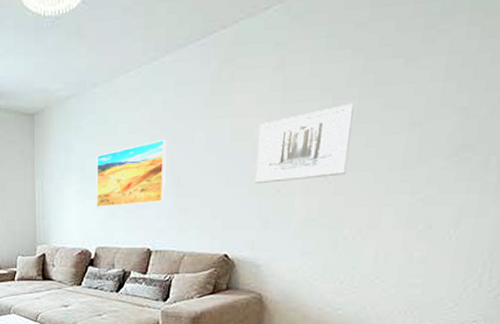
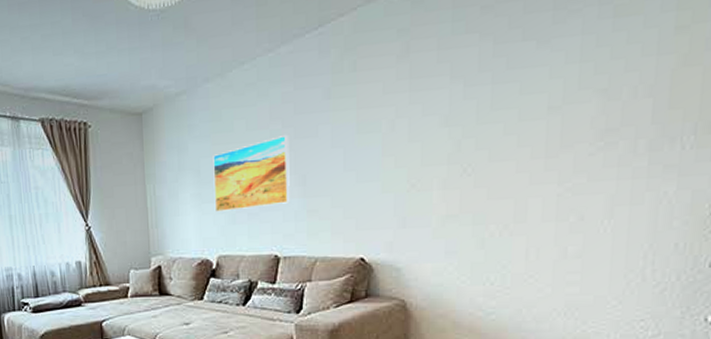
wall art: present [255,103,354,184] -> none [387,89,488,180]

